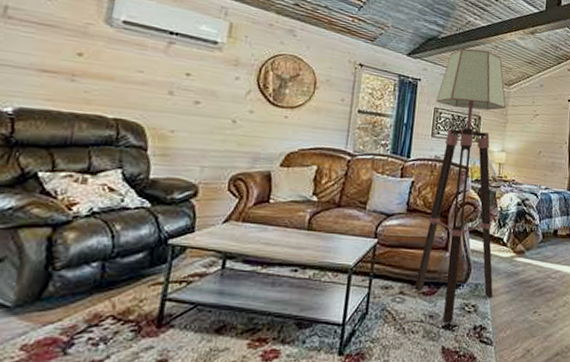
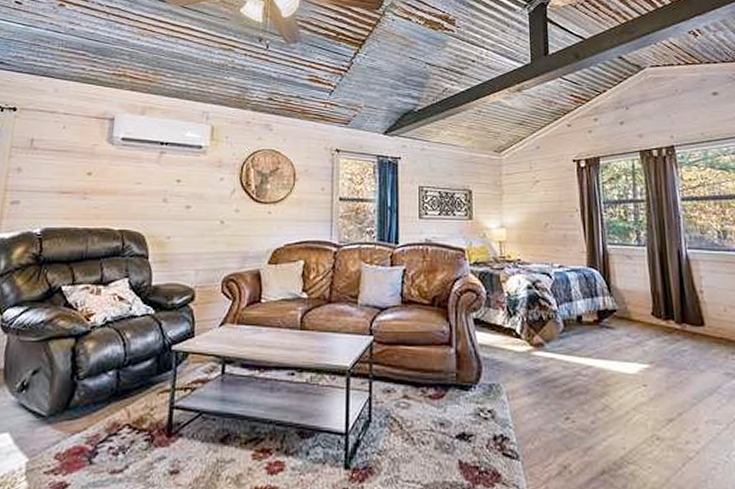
floor lamp: present [414,48,507,323] -> none [419,117,513,431]

